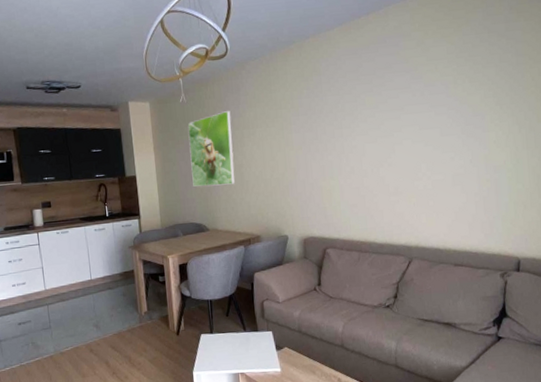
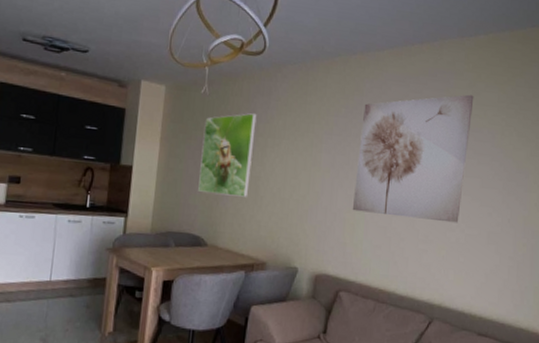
wall art: none [323,52,424,179] -> present [352,94,474,223]

